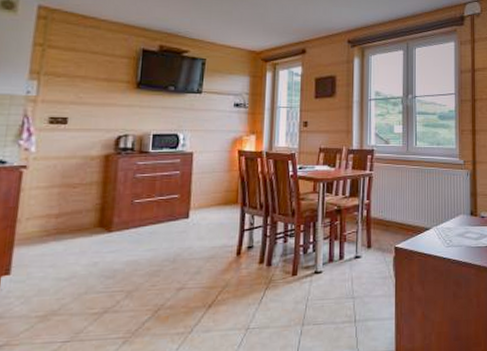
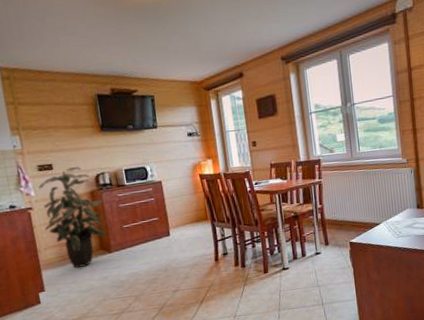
indoor plant: none [35,124,118,248] -> present [38,167,106,268]

